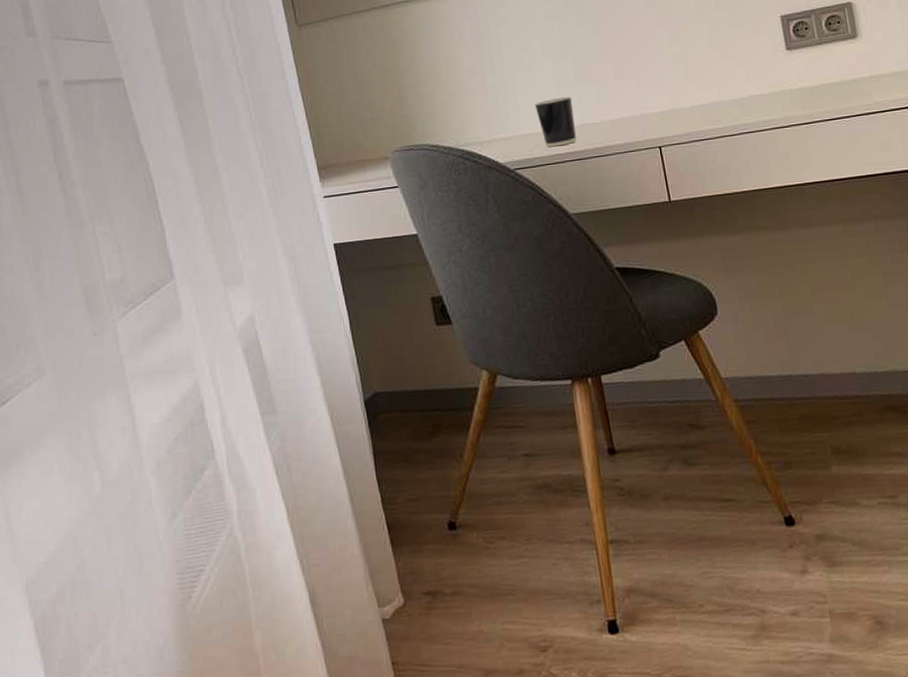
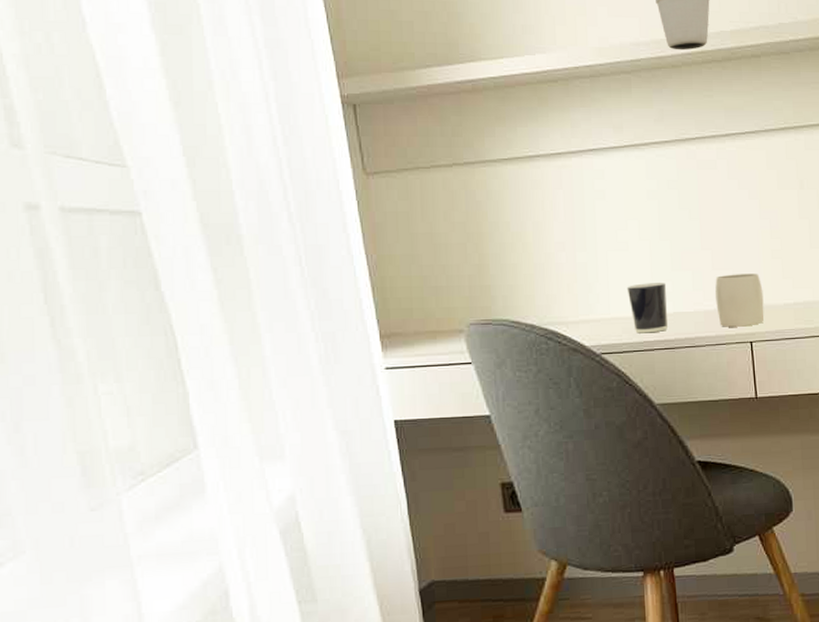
mug: none [619,79,671,135] -> present [714,273,764,327]

